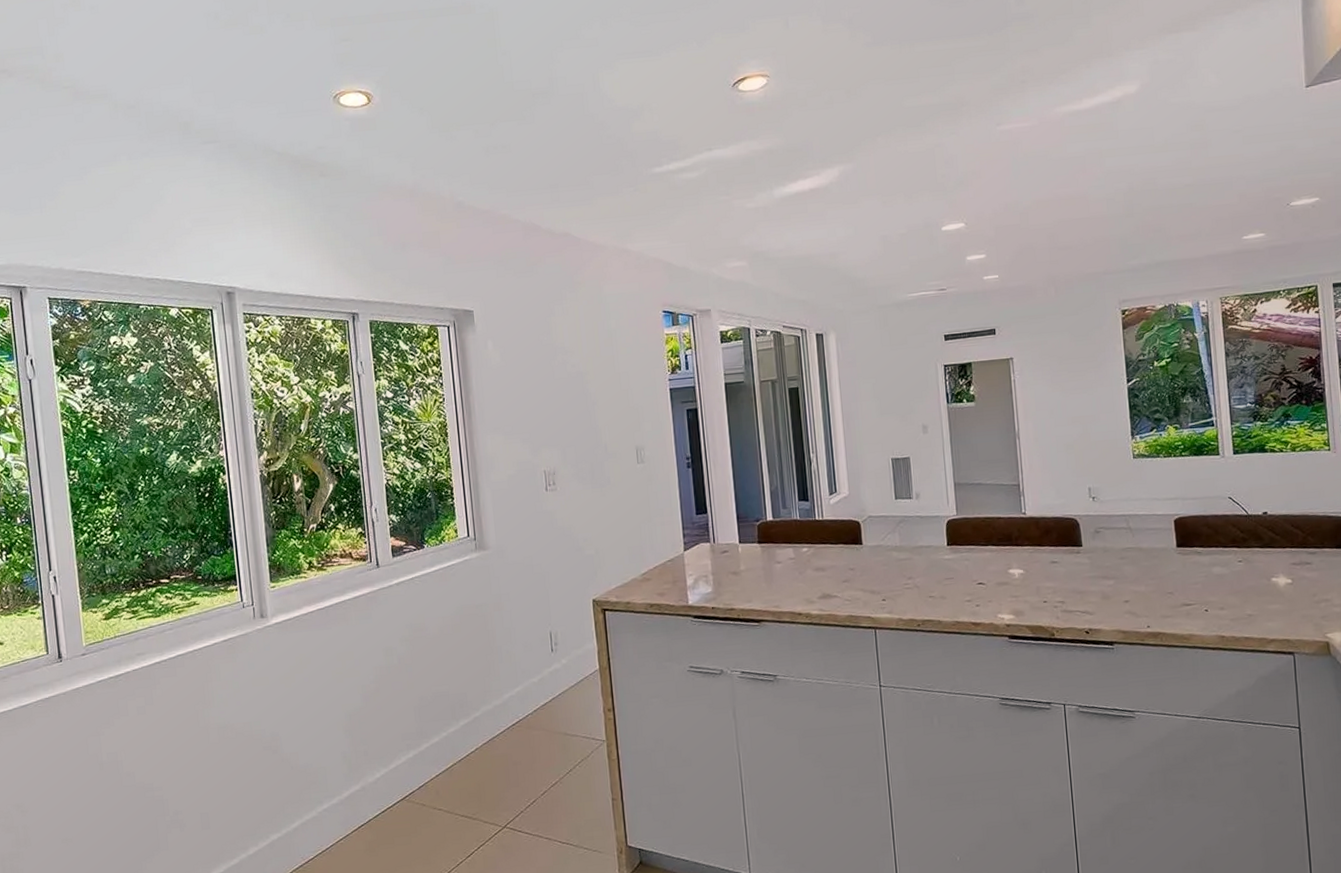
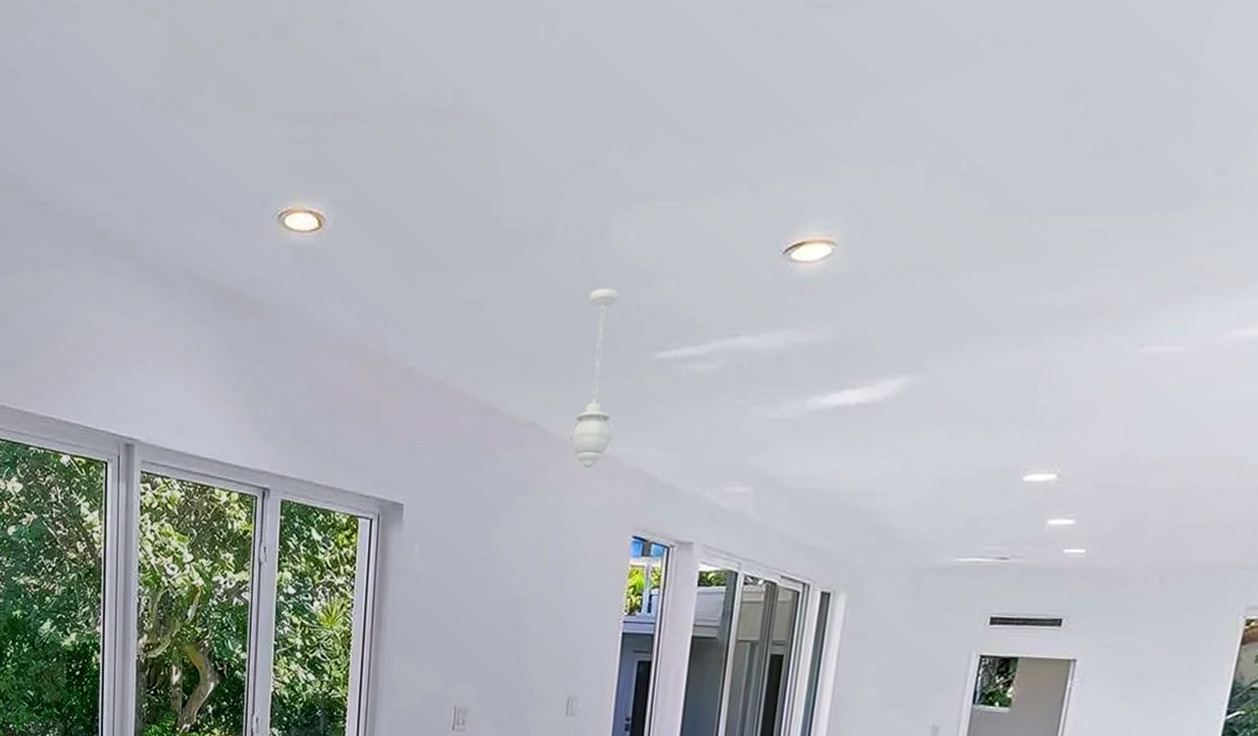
pendant light: none [593,124,633,267] -> present [567,288,620,473]

